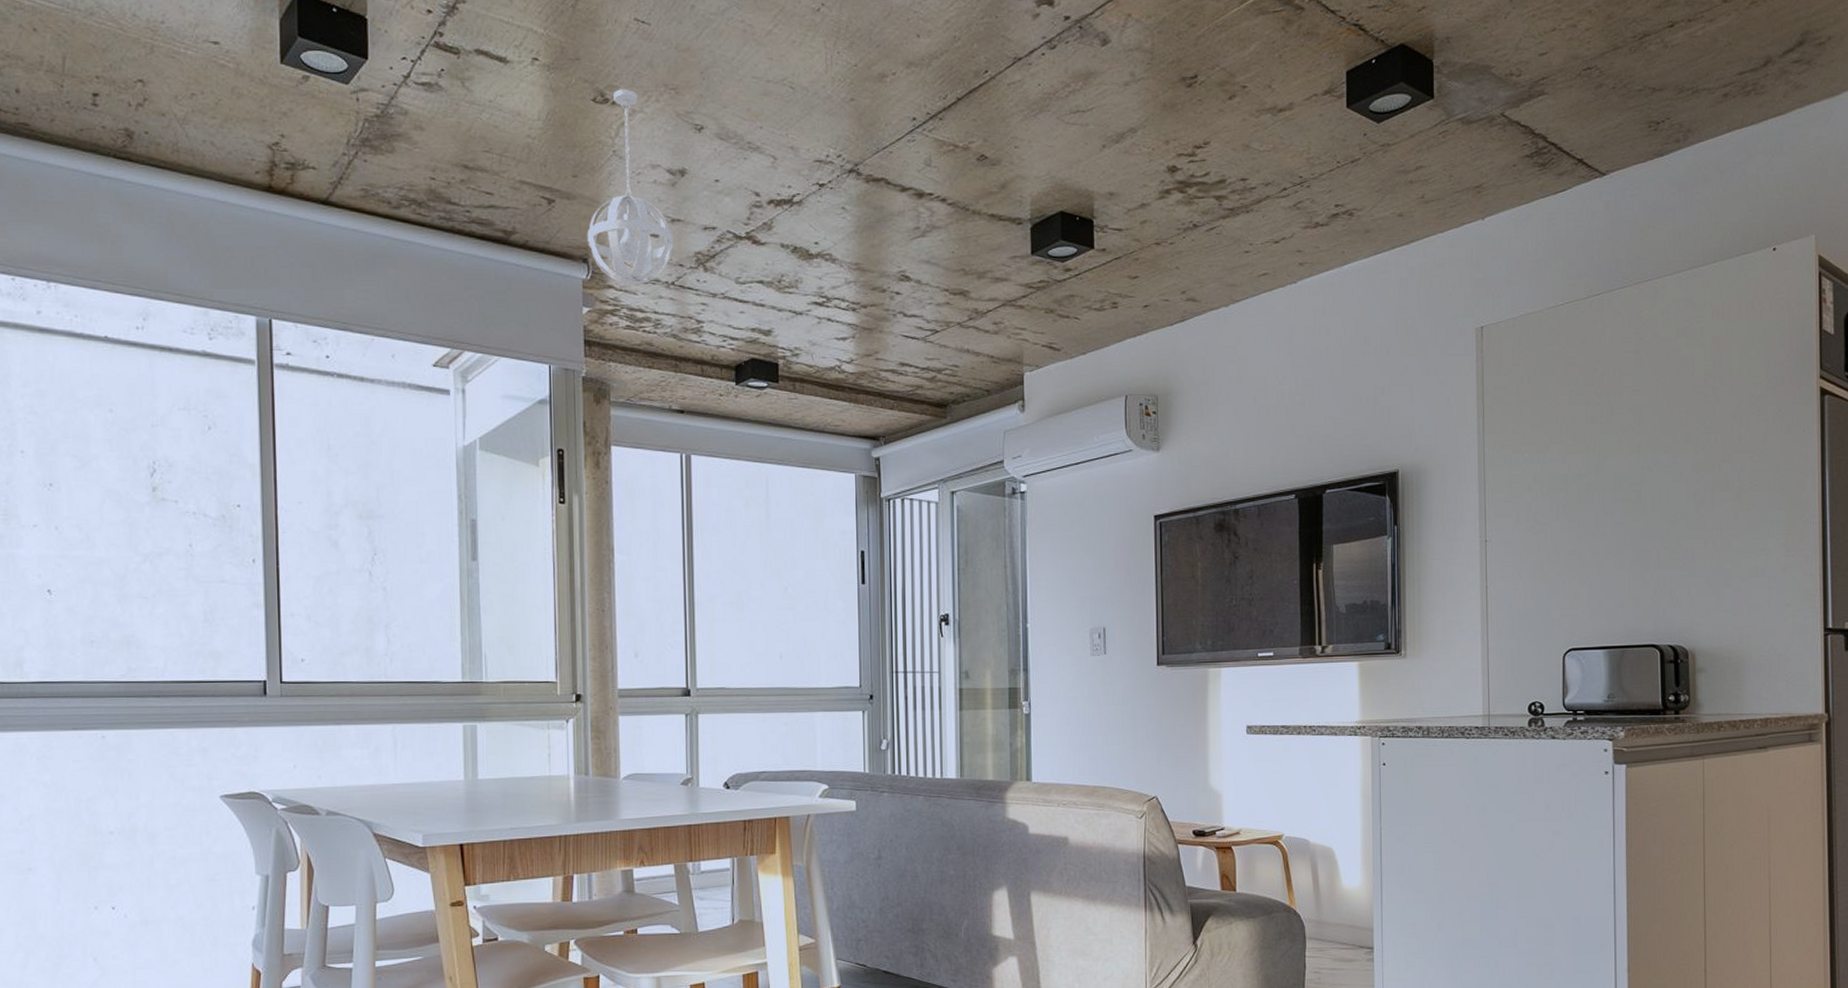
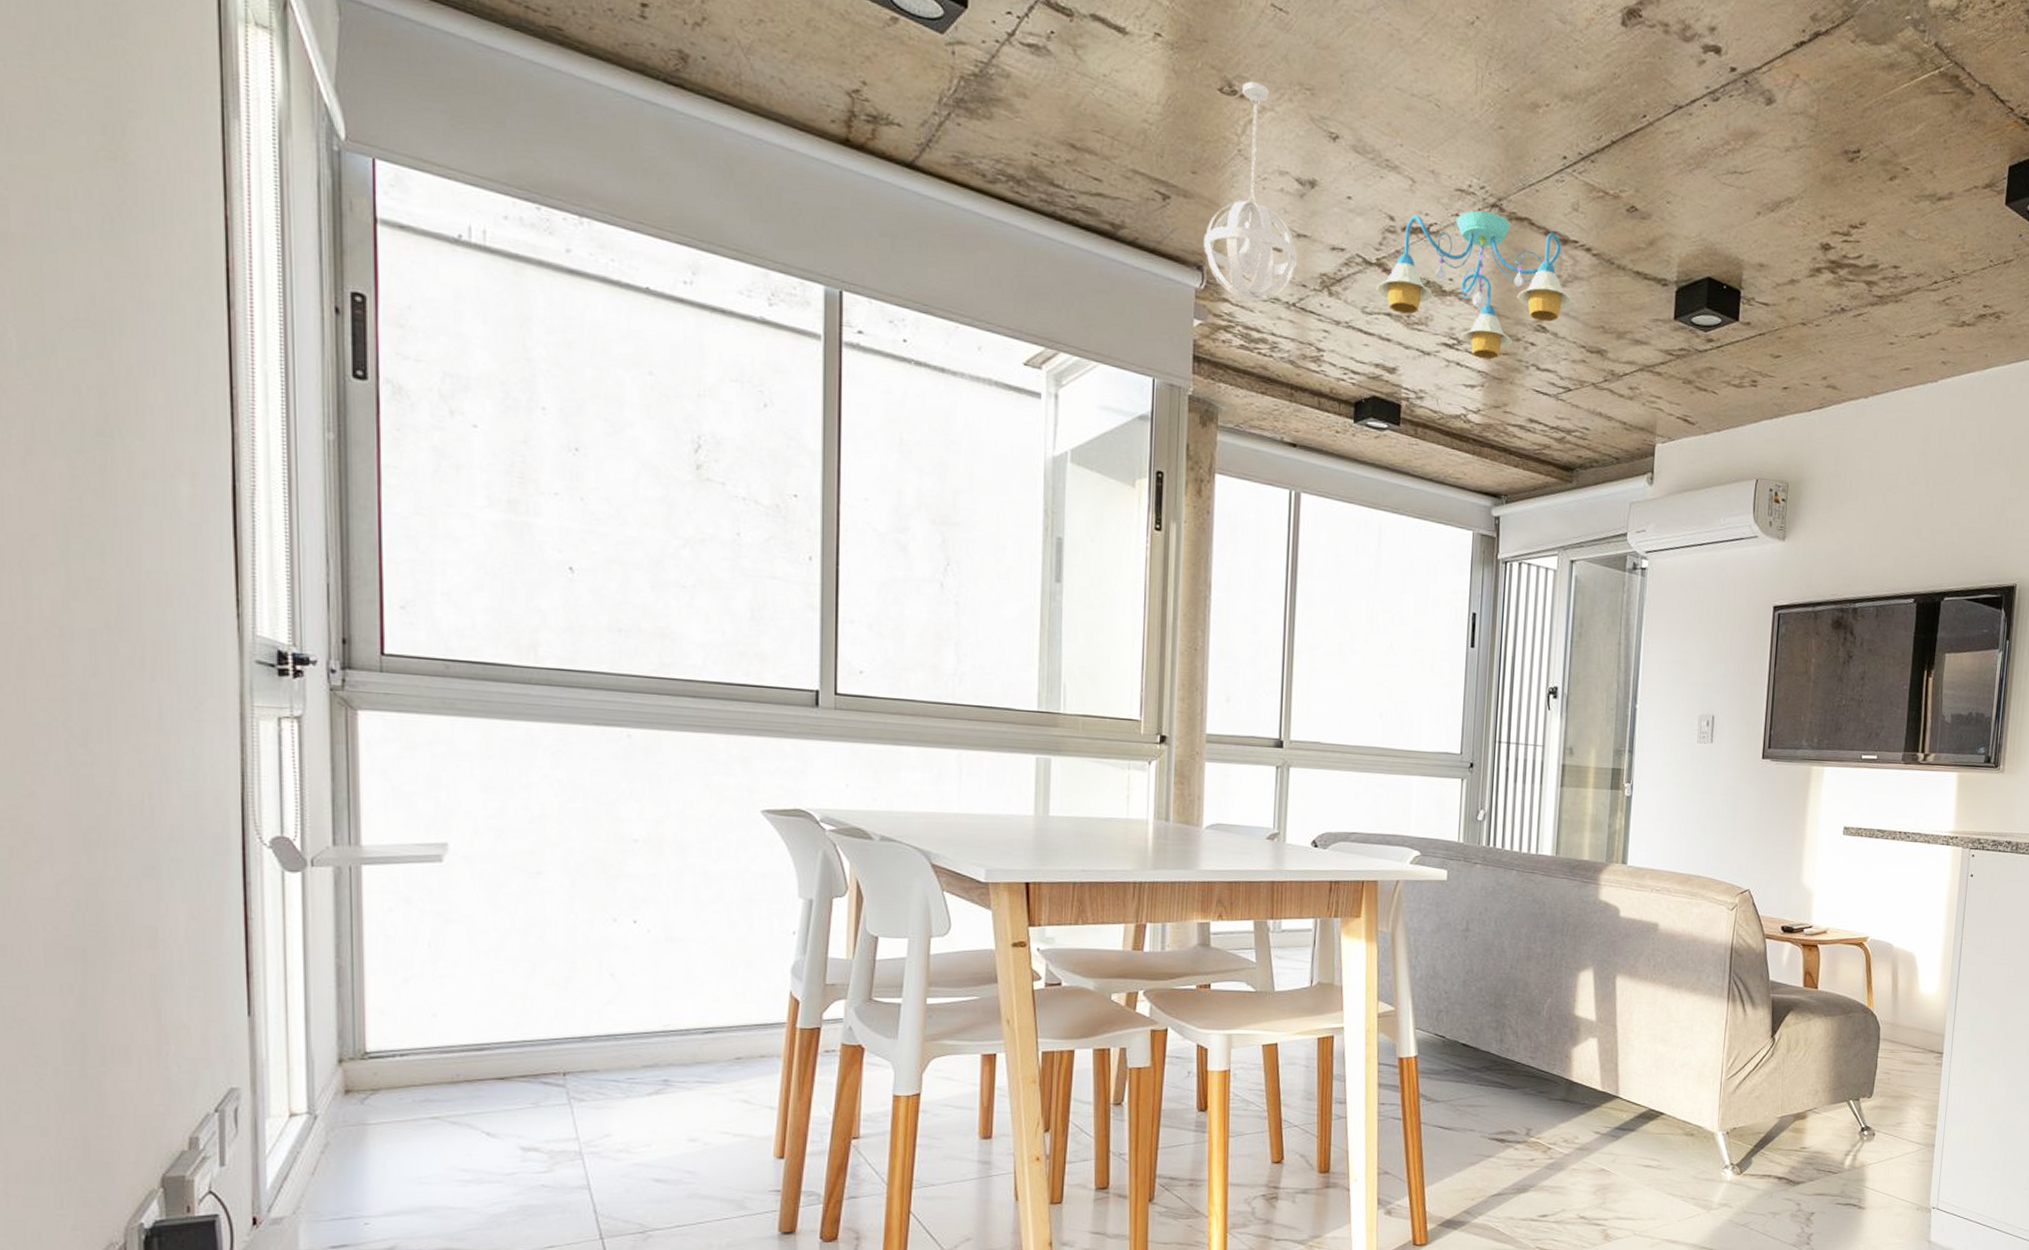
ceiling light fixture: none [748,177,933,312] -> present [1377,210,1573,360]

